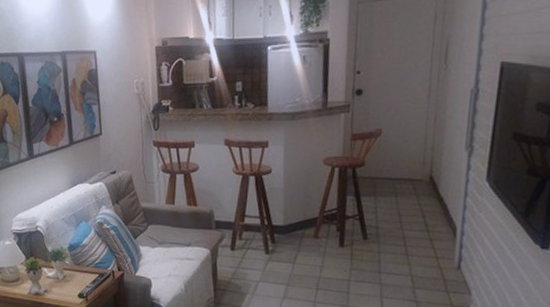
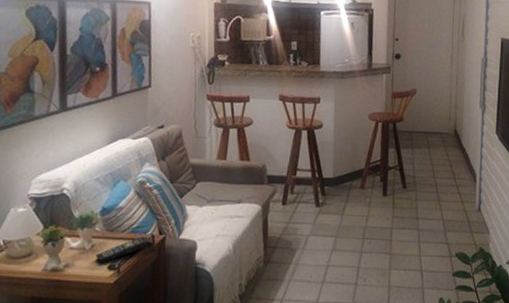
remote control: none [67,271,115,292] -> present [95,236,155,264]

